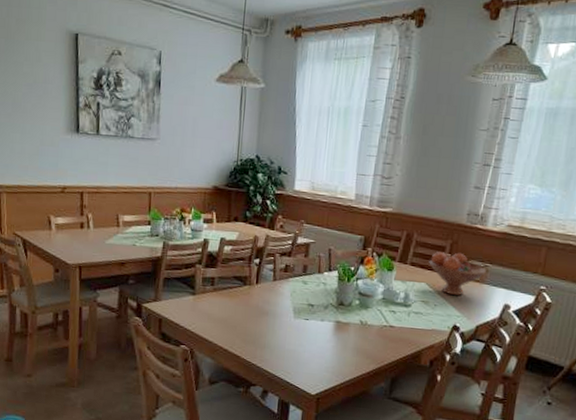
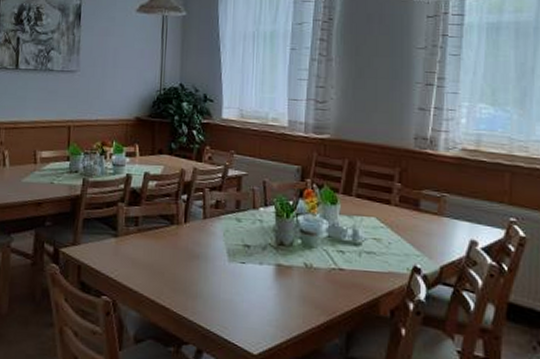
fruit bowl: present [429,252,486,296] -> none [377,181,444,232]

